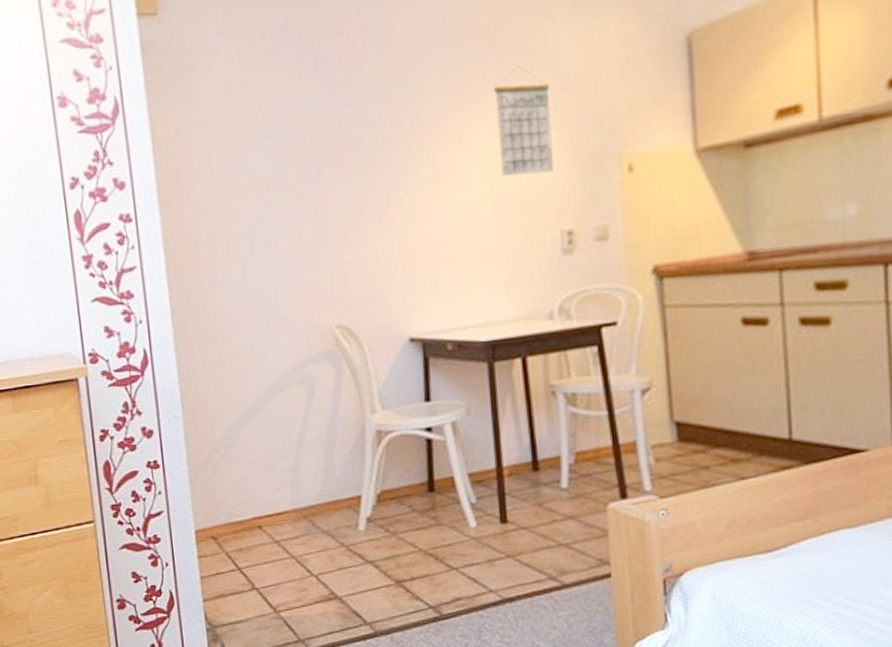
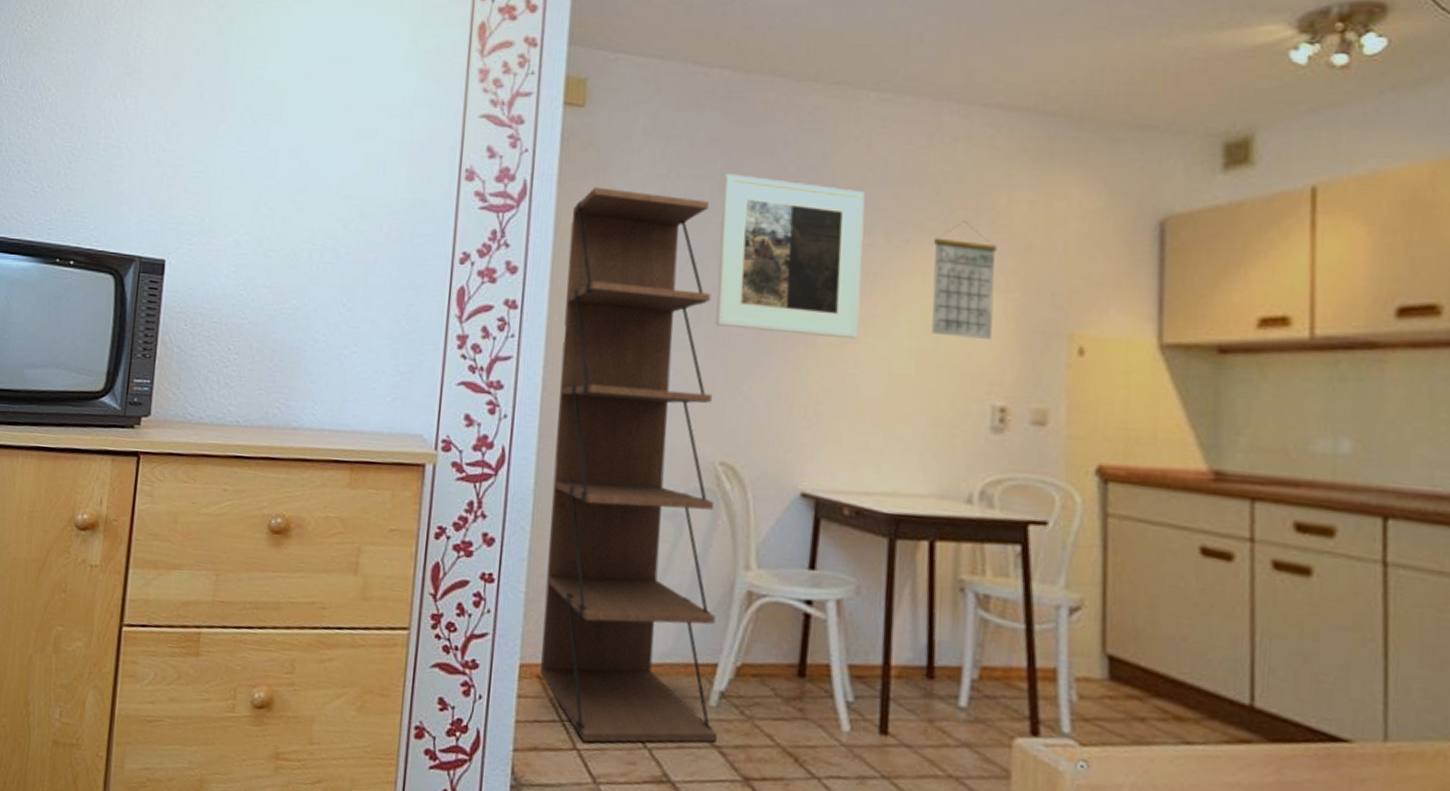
bookcase: none [165,87,371,582] -> present [540,187,718,743]
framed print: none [299,53,439,204] -> present [715,174,865,340]

